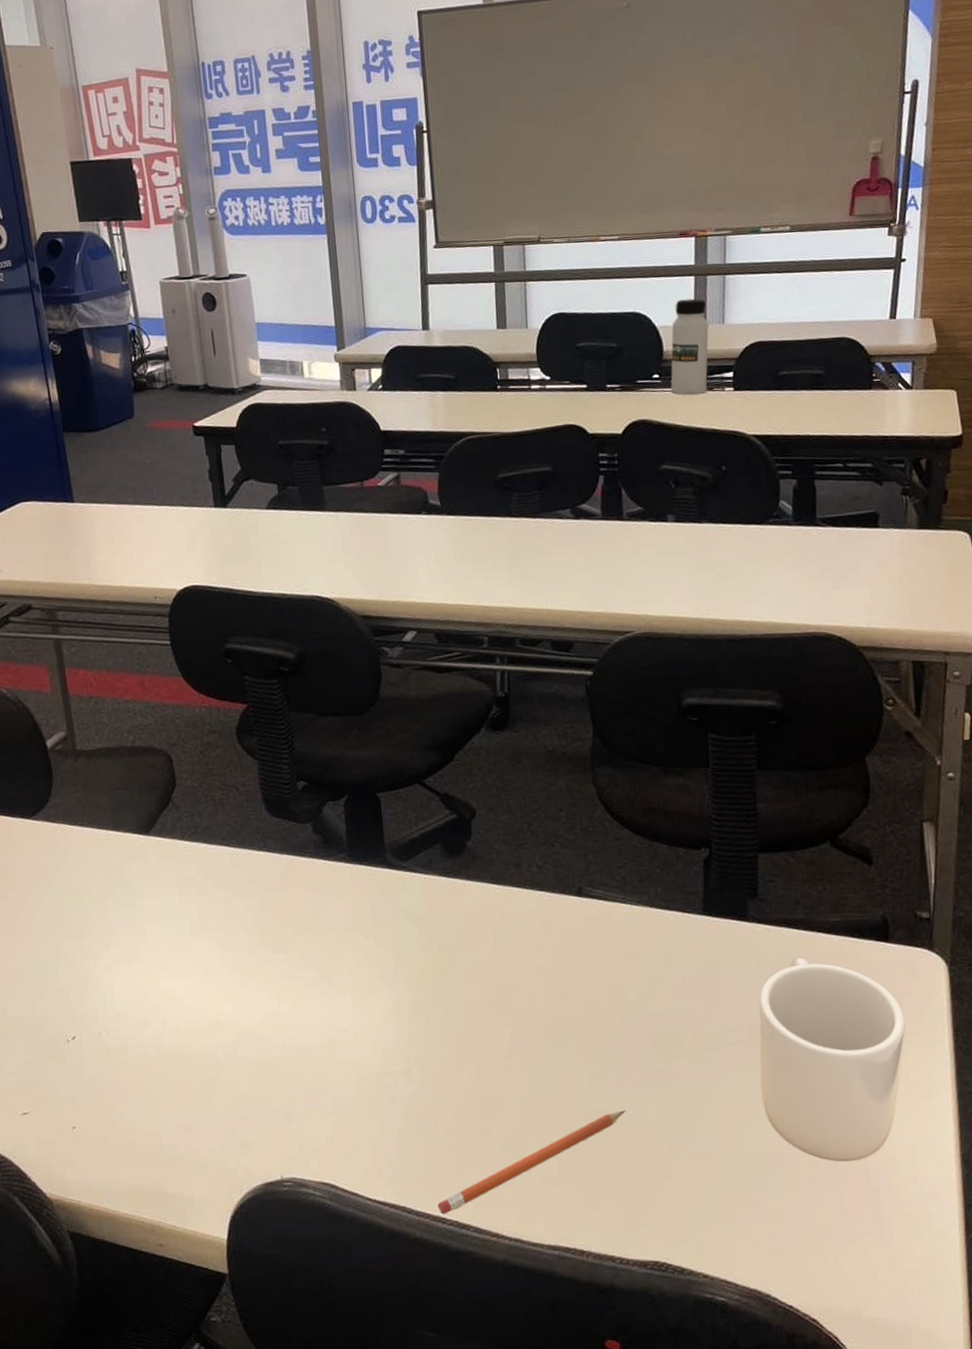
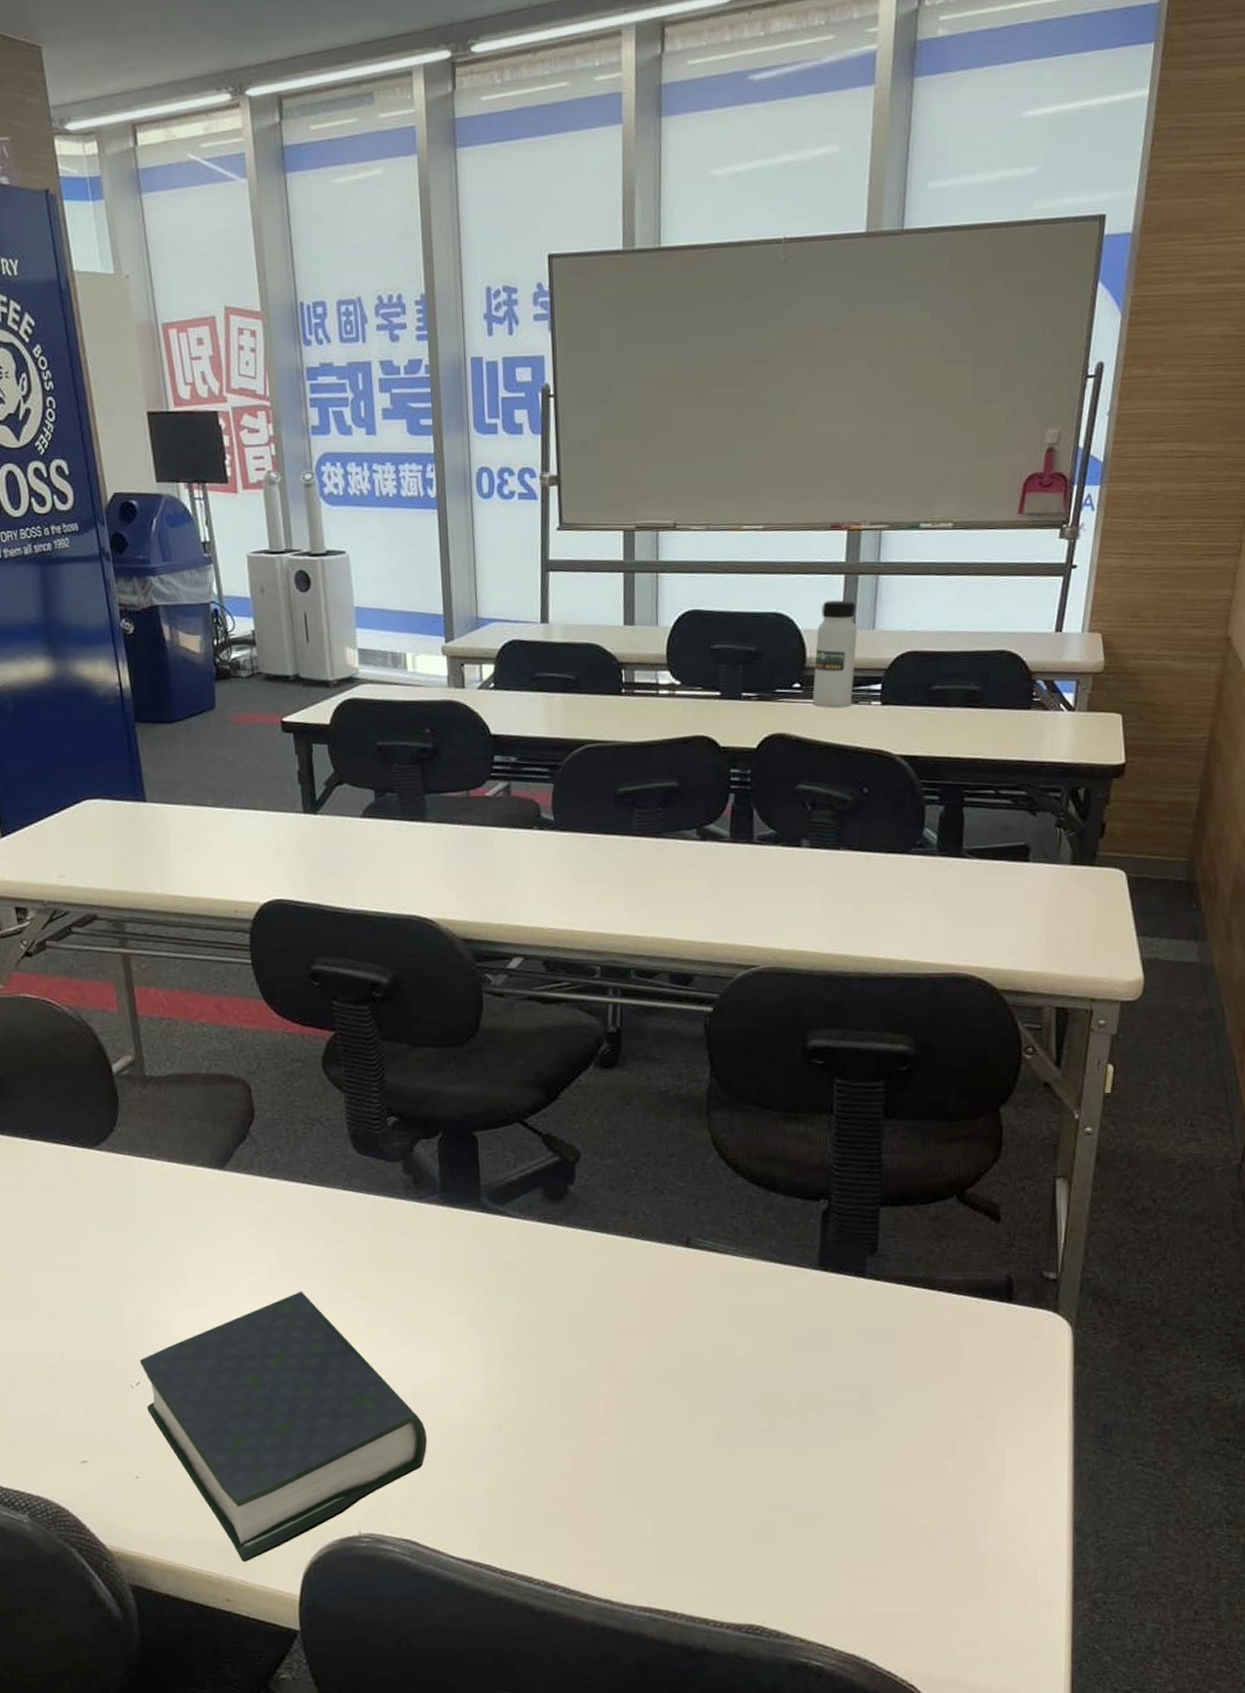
book: none [74,946,343,1207] -> present [139,1291,428,1562]
pencil: present [437,1110,626,1215] -> none [524,1470,727,1575]
mug: present [759,956,906,1162] -> none [869,1315,1024,1527]

